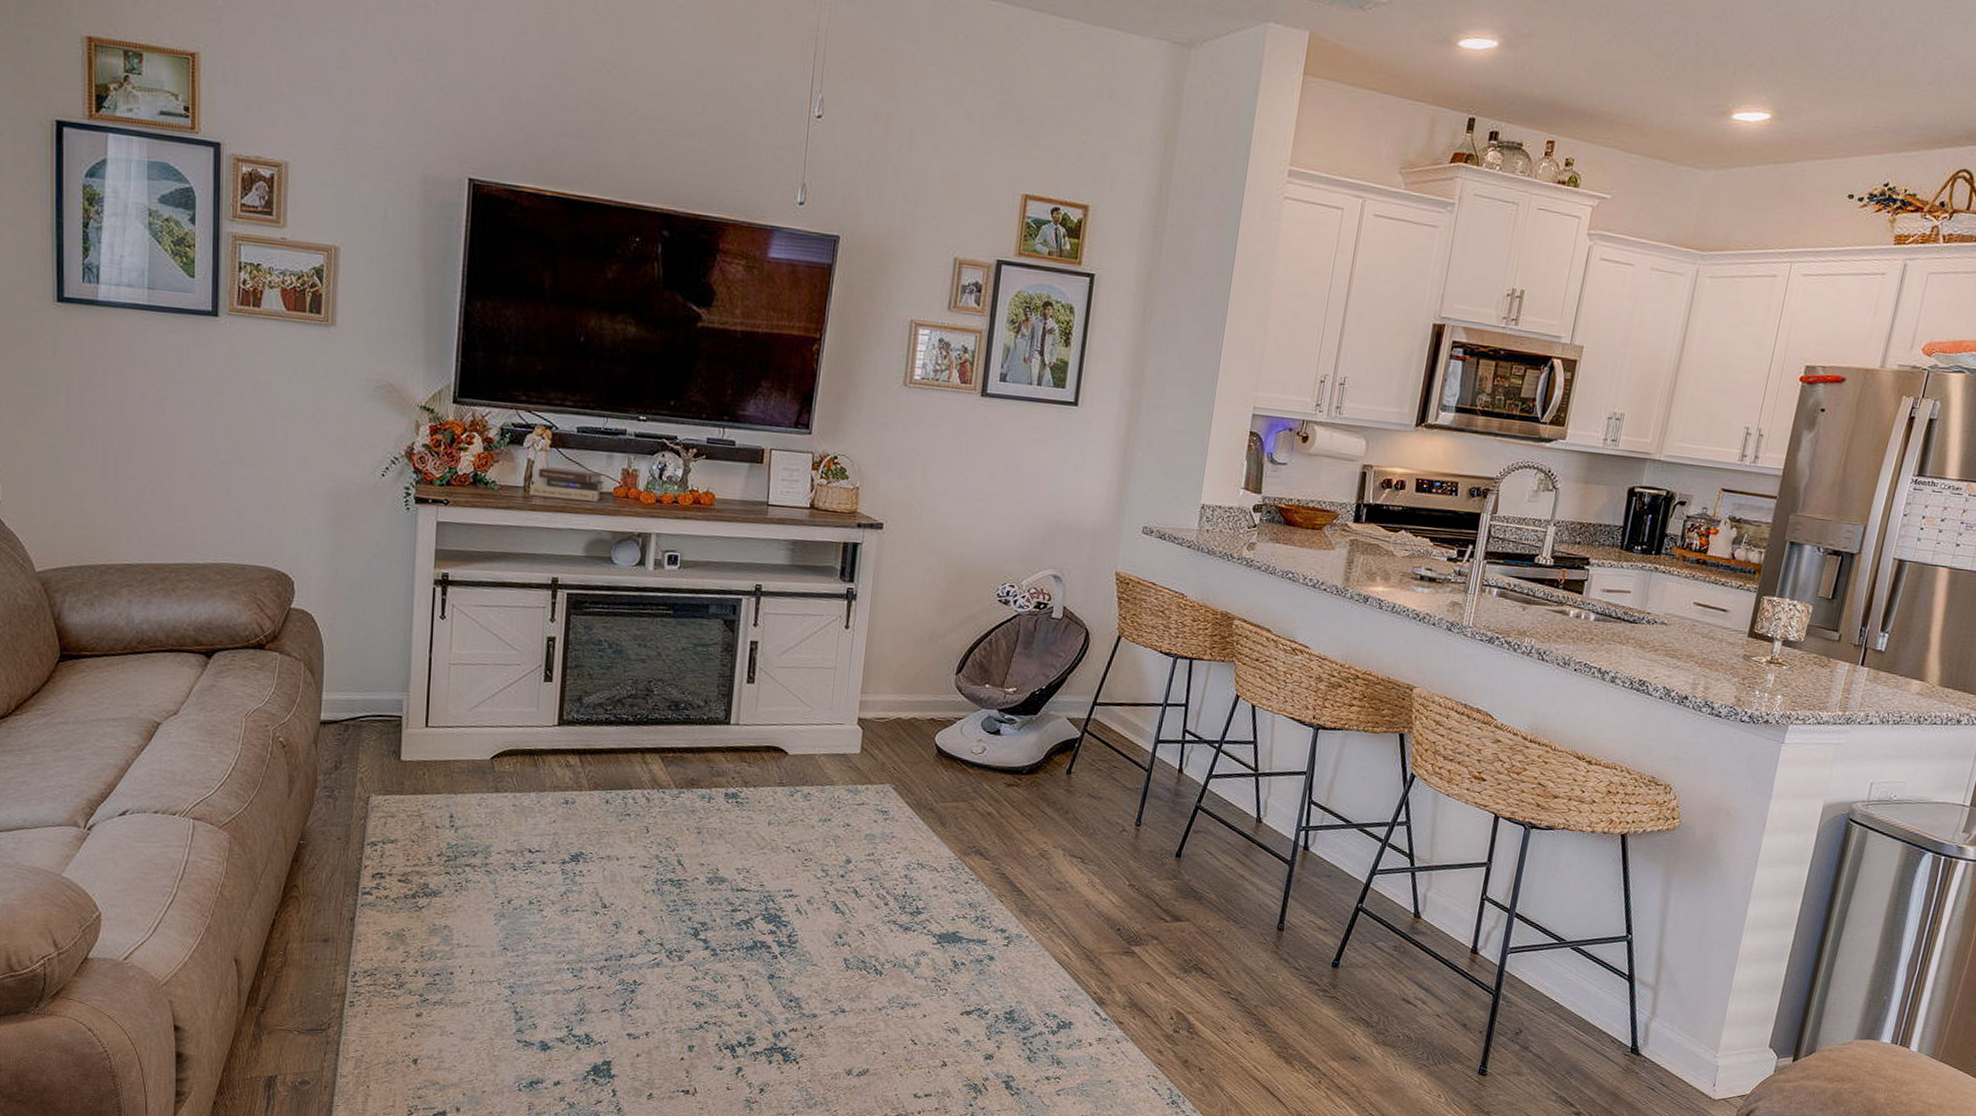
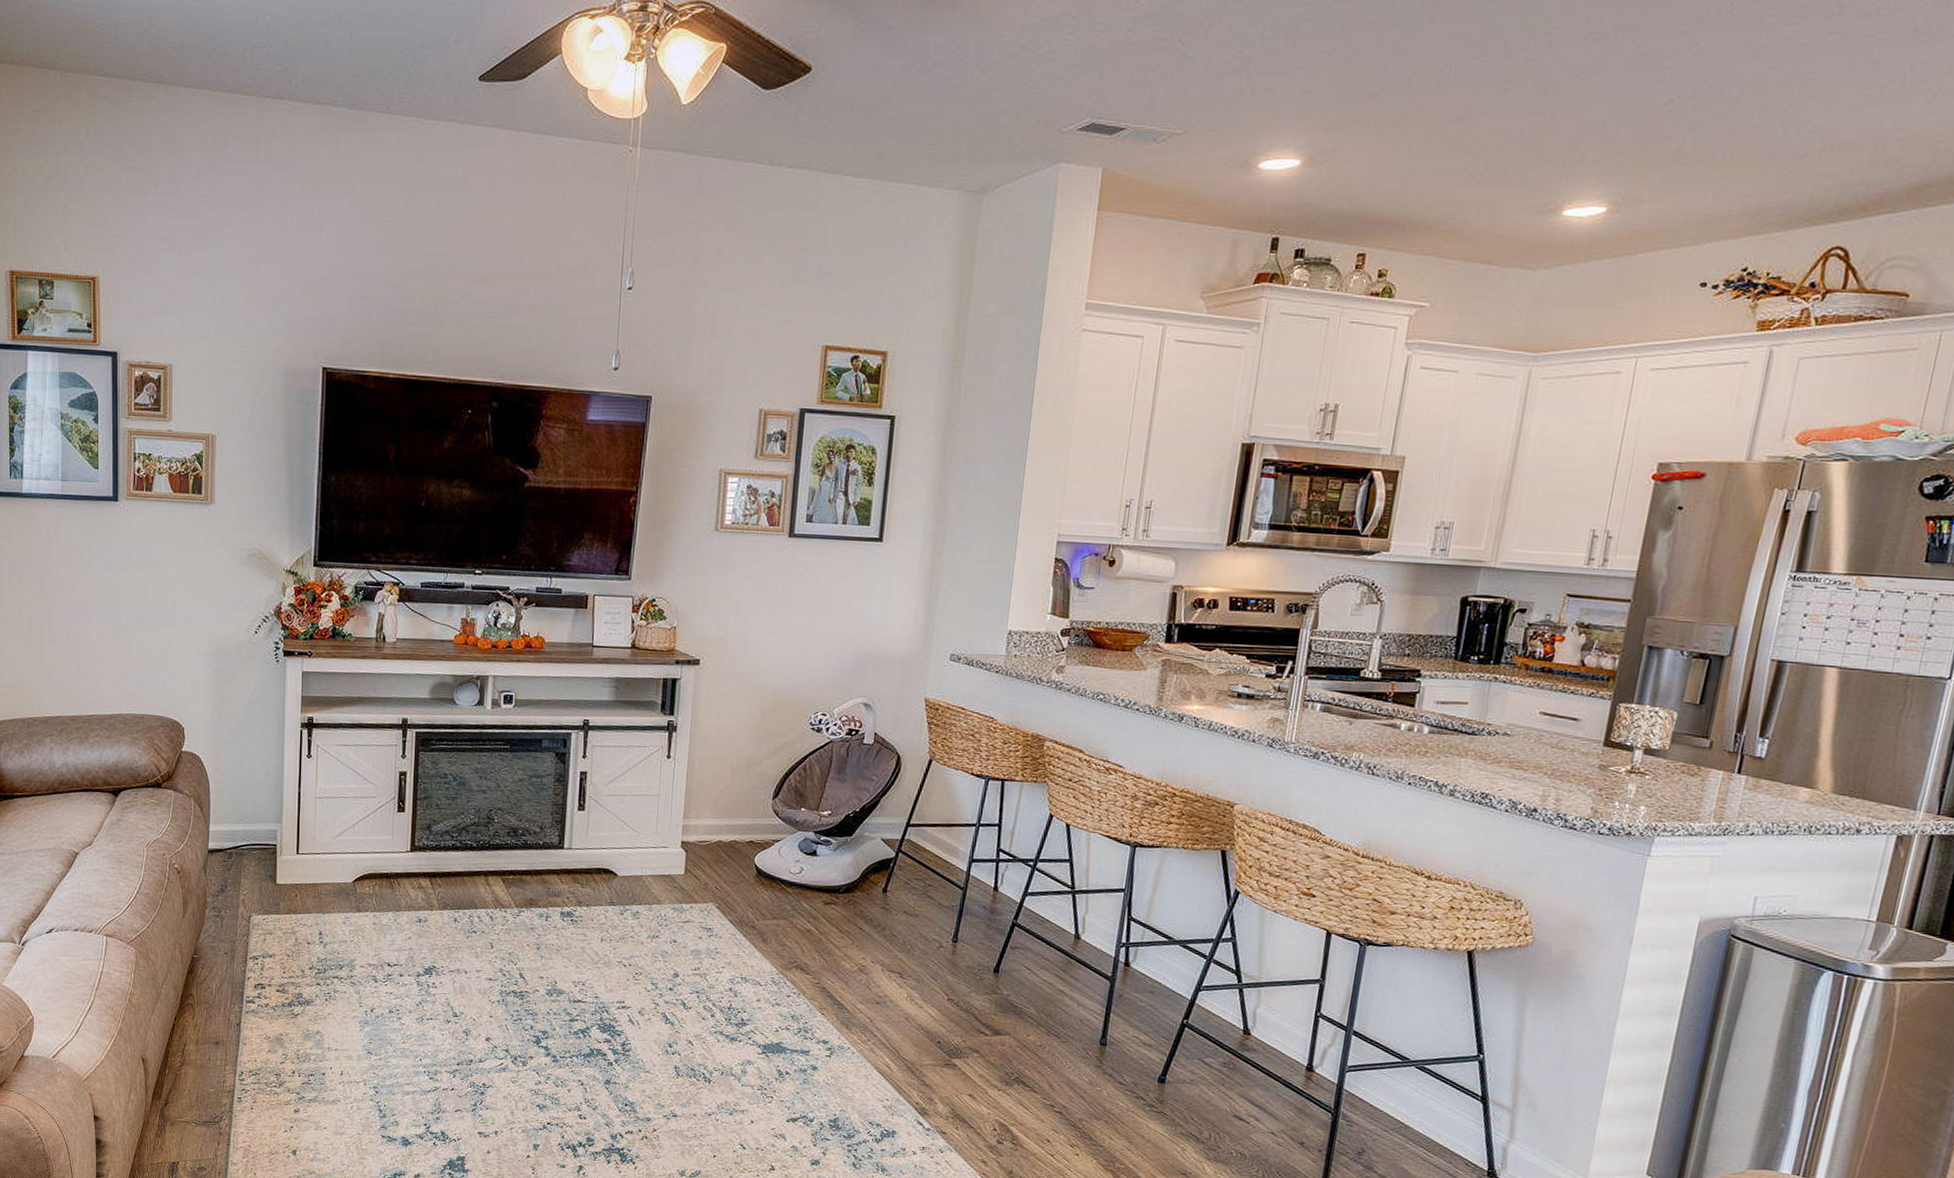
books: present [529,467,604,502] -> none [381,619,445,649]

